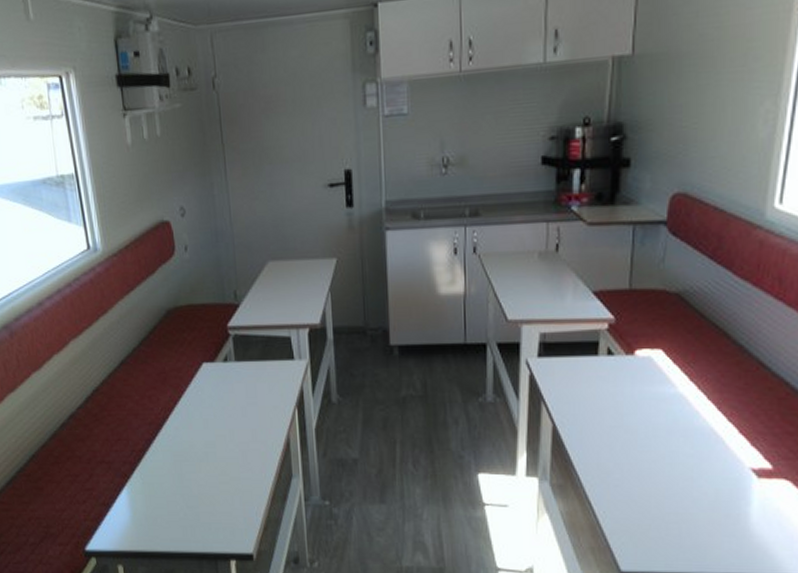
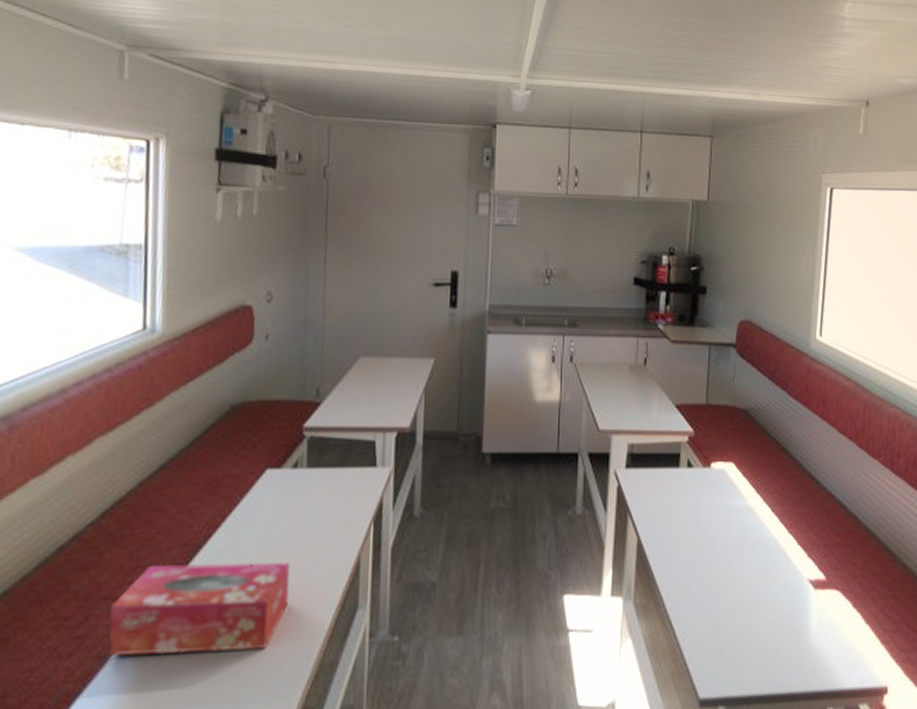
tissue box: none [105,438,236,506] -> present [108,562,290,656]

